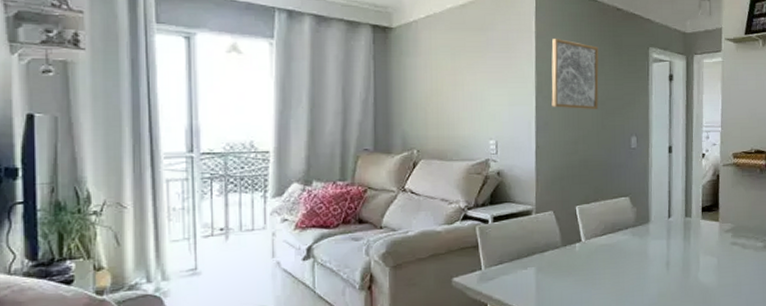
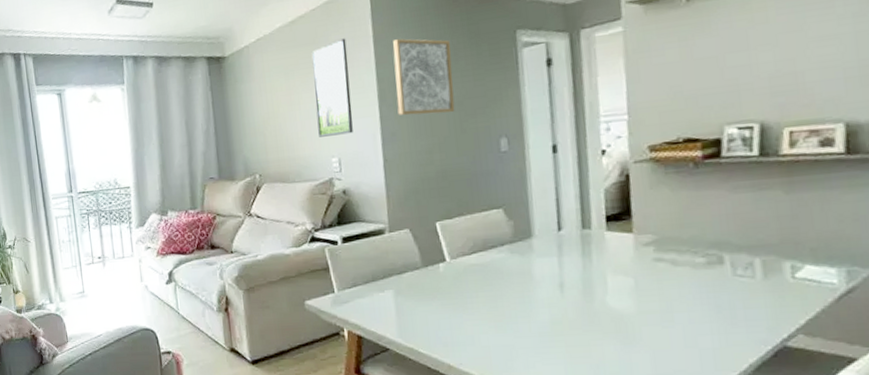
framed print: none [478,29,512,119] -> present [311,38,353,137]

